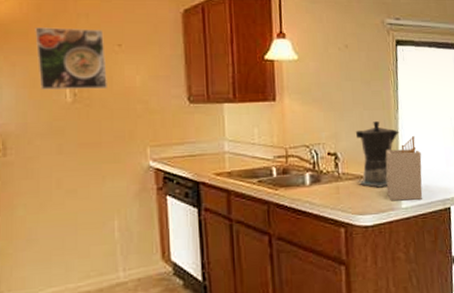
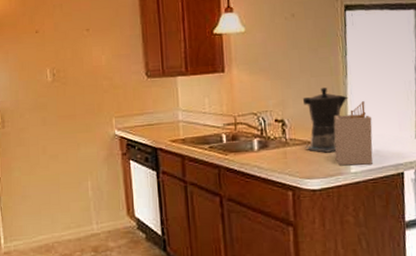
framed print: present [35,27,107,91] -> none [21,17,79,73]

